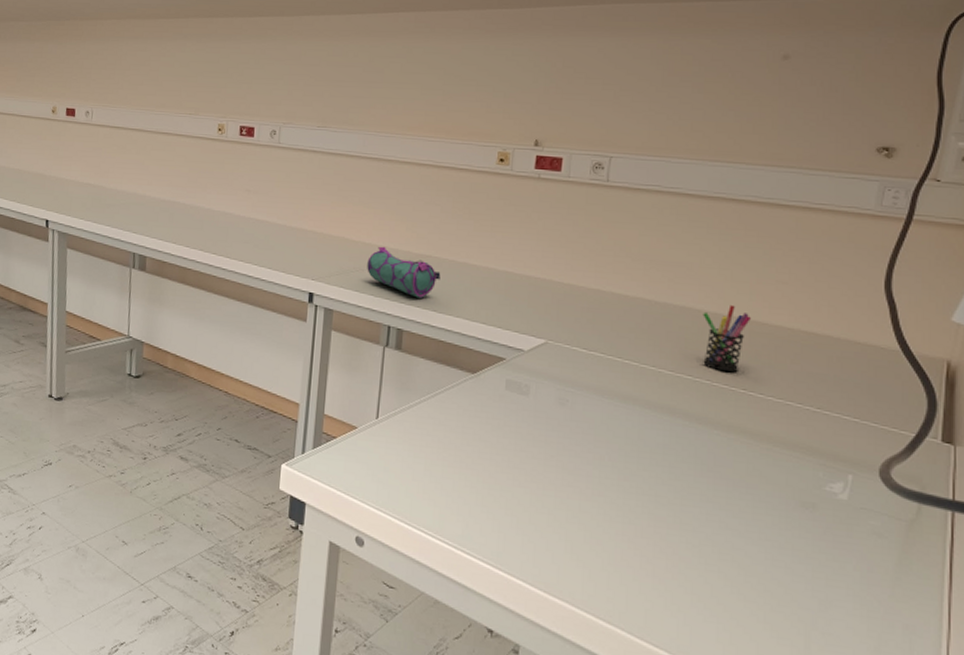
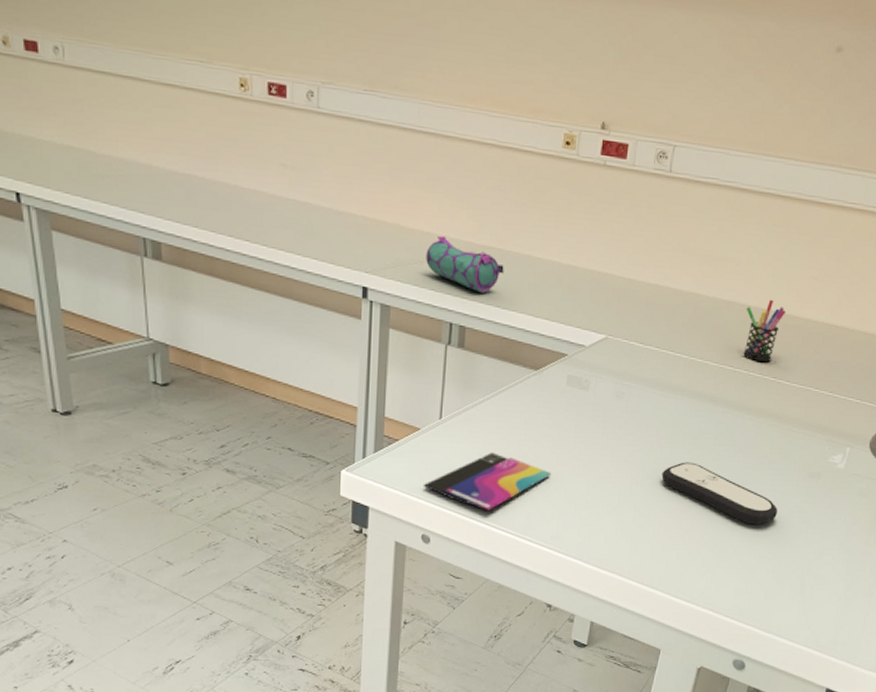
smartphone: none [358,455,491,518] -> present [423,452,552,512]
remote control: none [615,479,765,561] -> present [661,462,778,525]

